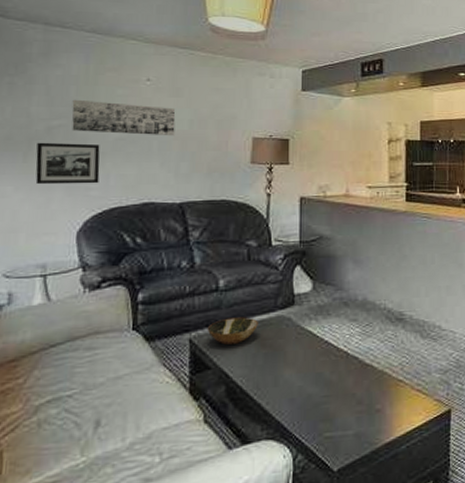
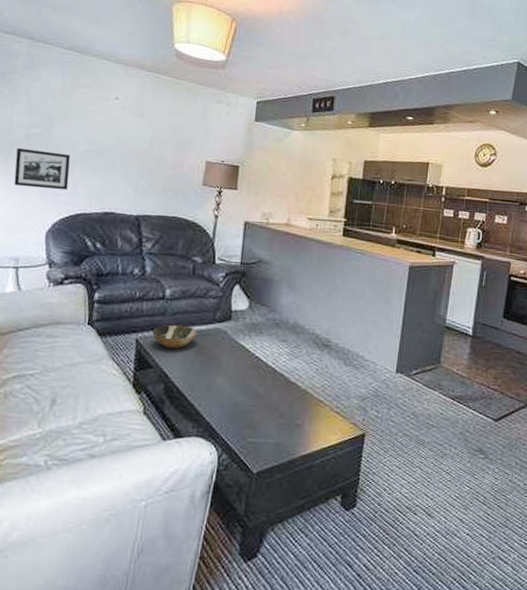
wall art: present [72,99,176,136] -> none [47,111,139,153]

